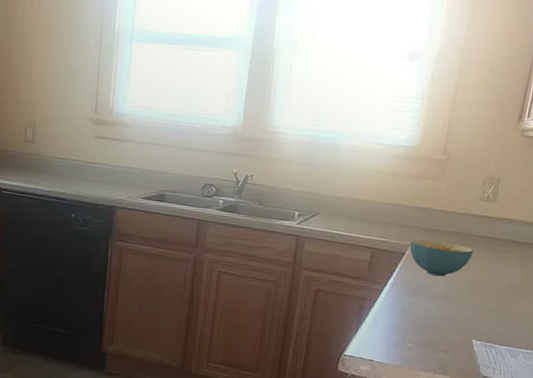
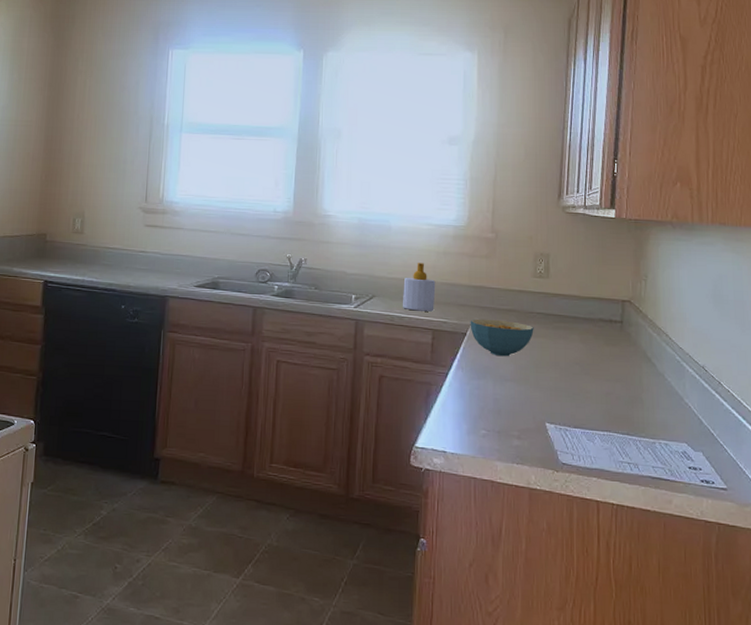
soap bottle: none [345,182,380,231] -> present [403,263,436,312]

